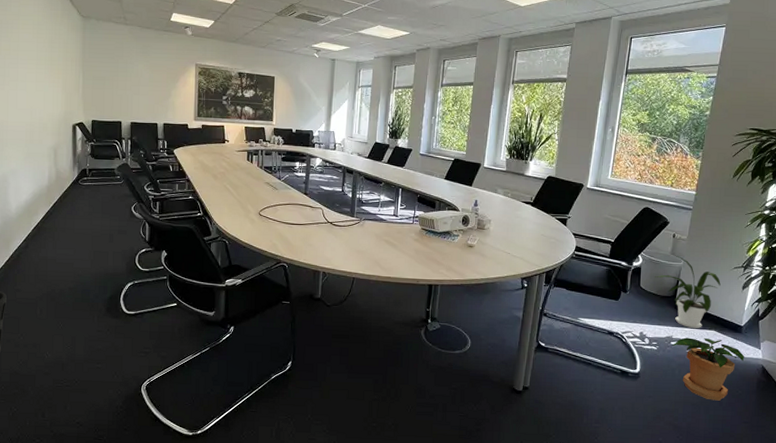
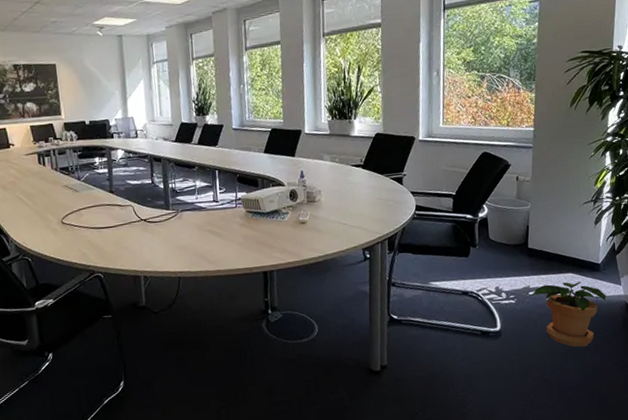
house plant: present [654,256,721,329] -> none [502,200,572,275]

